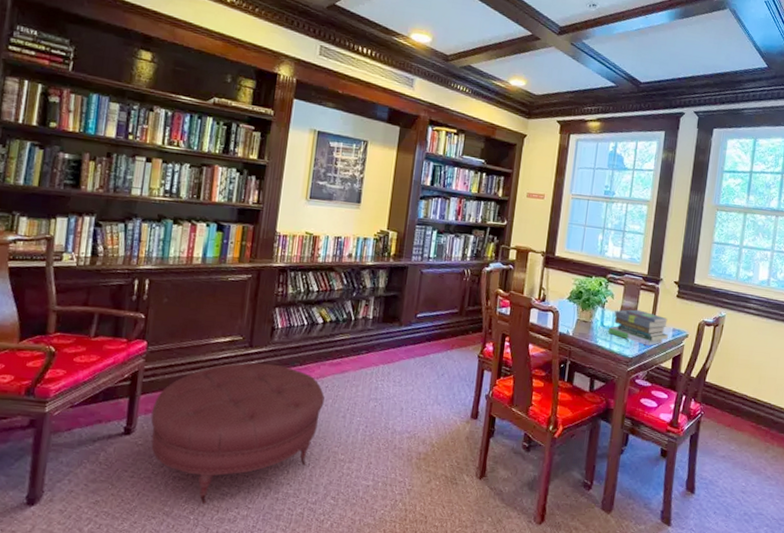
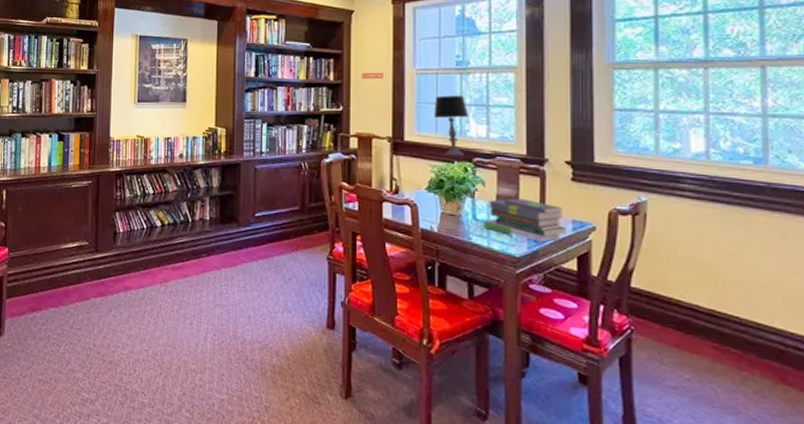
ottoman: present [150,363,325,504] -> none [16,267,170,409]
table lamp: none [581,219,609,273] -> present [433,95,468,157]

